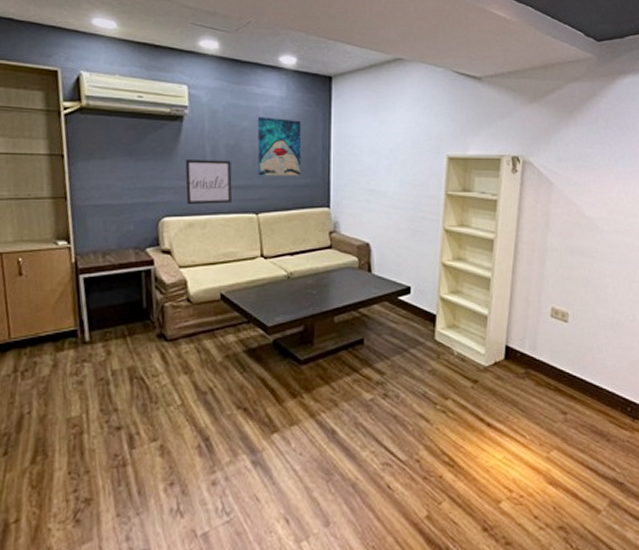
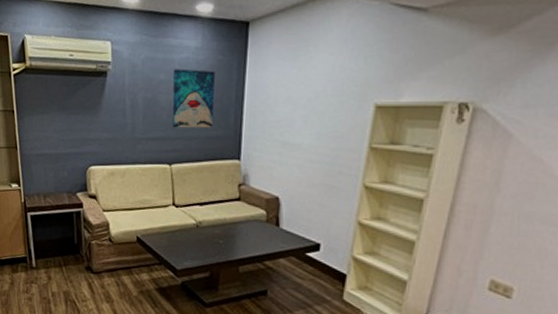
wall art: present [185,160,232,205] -> none [108,113,149,155]

